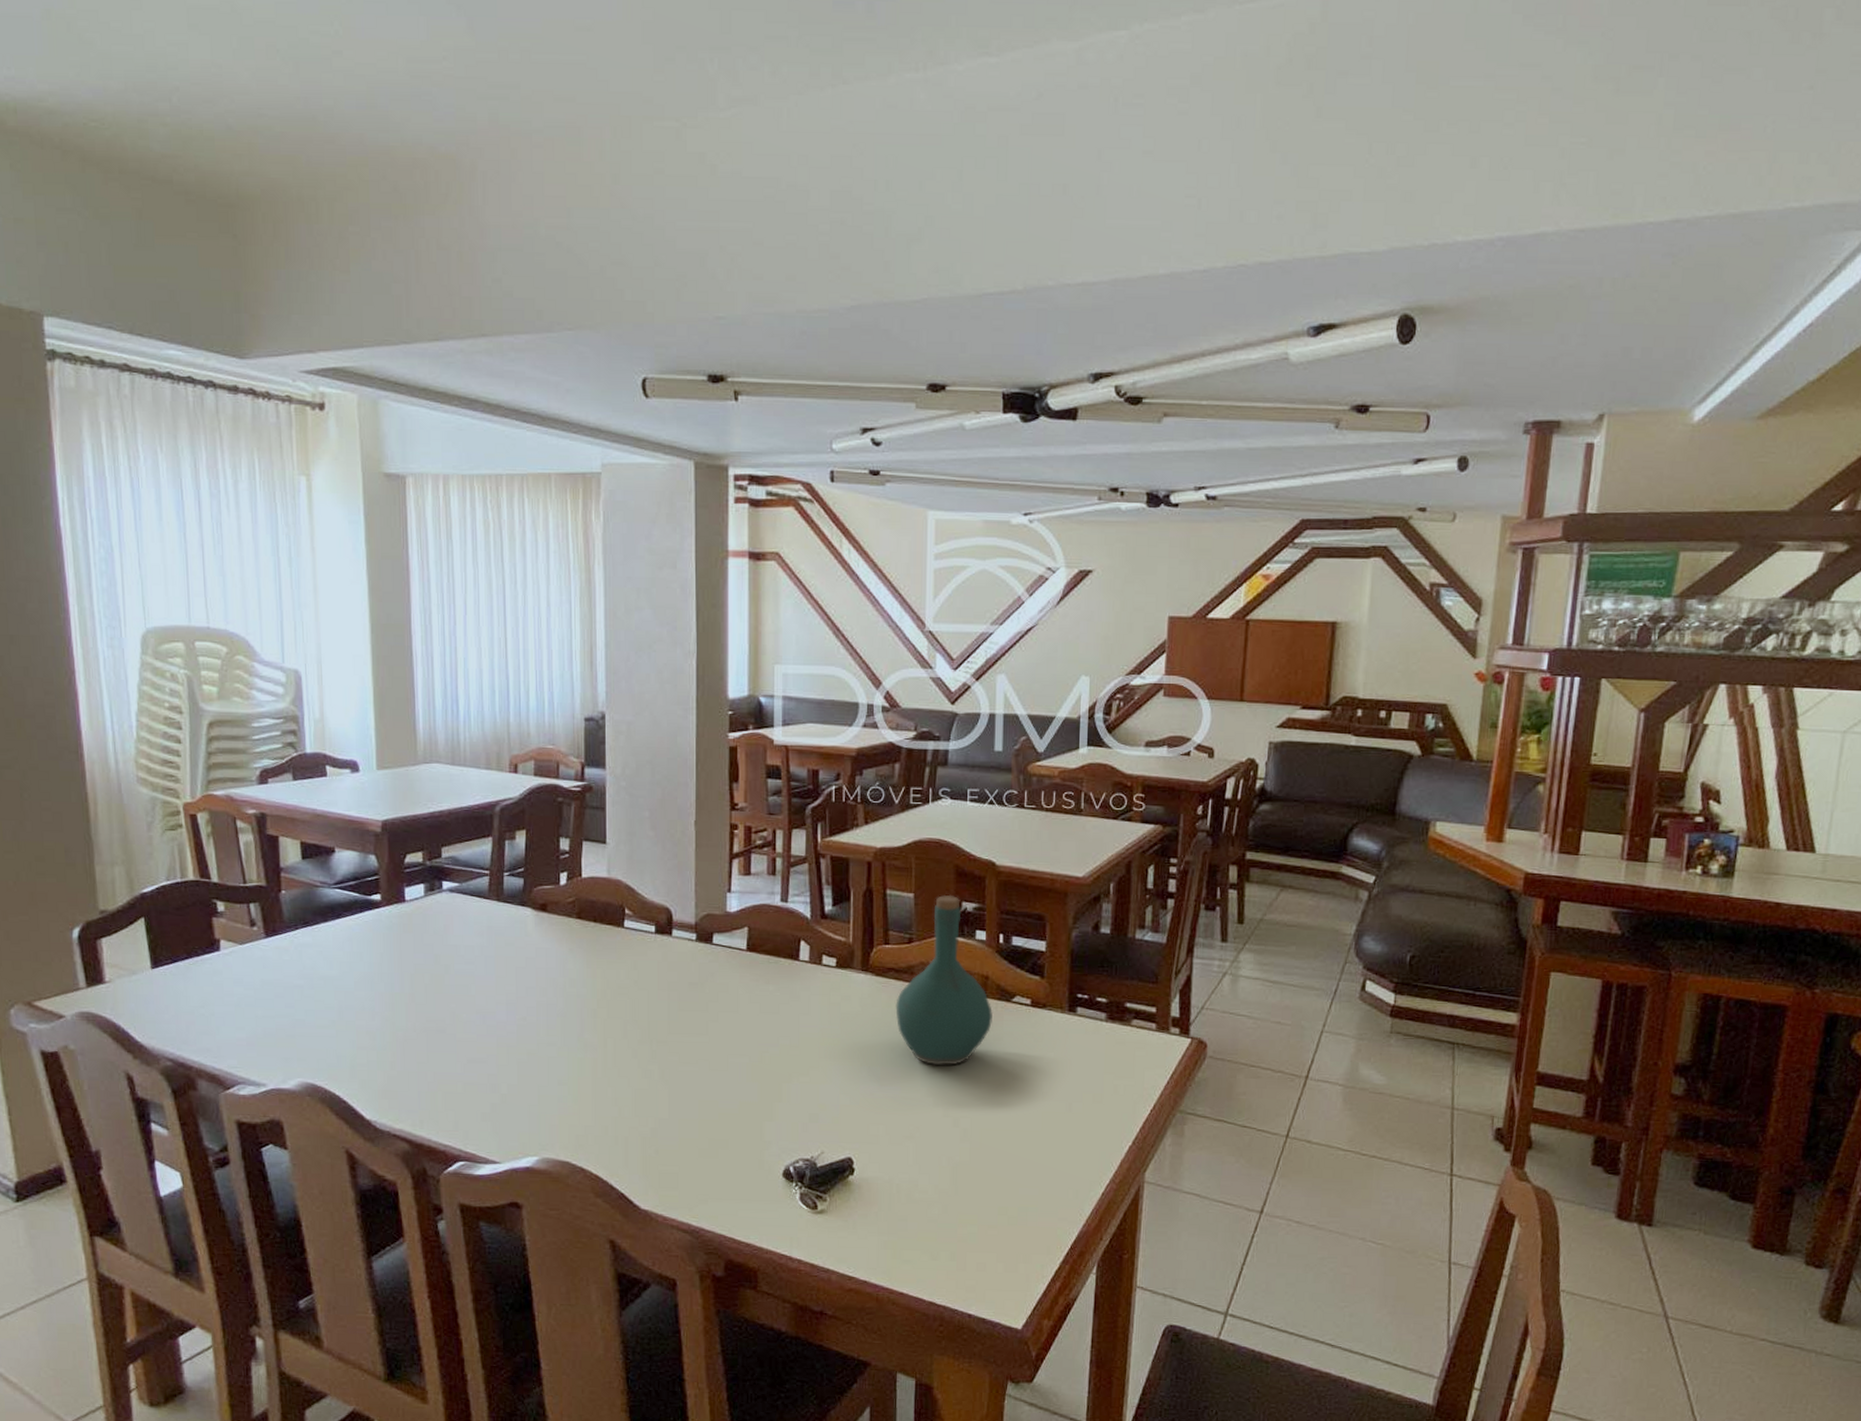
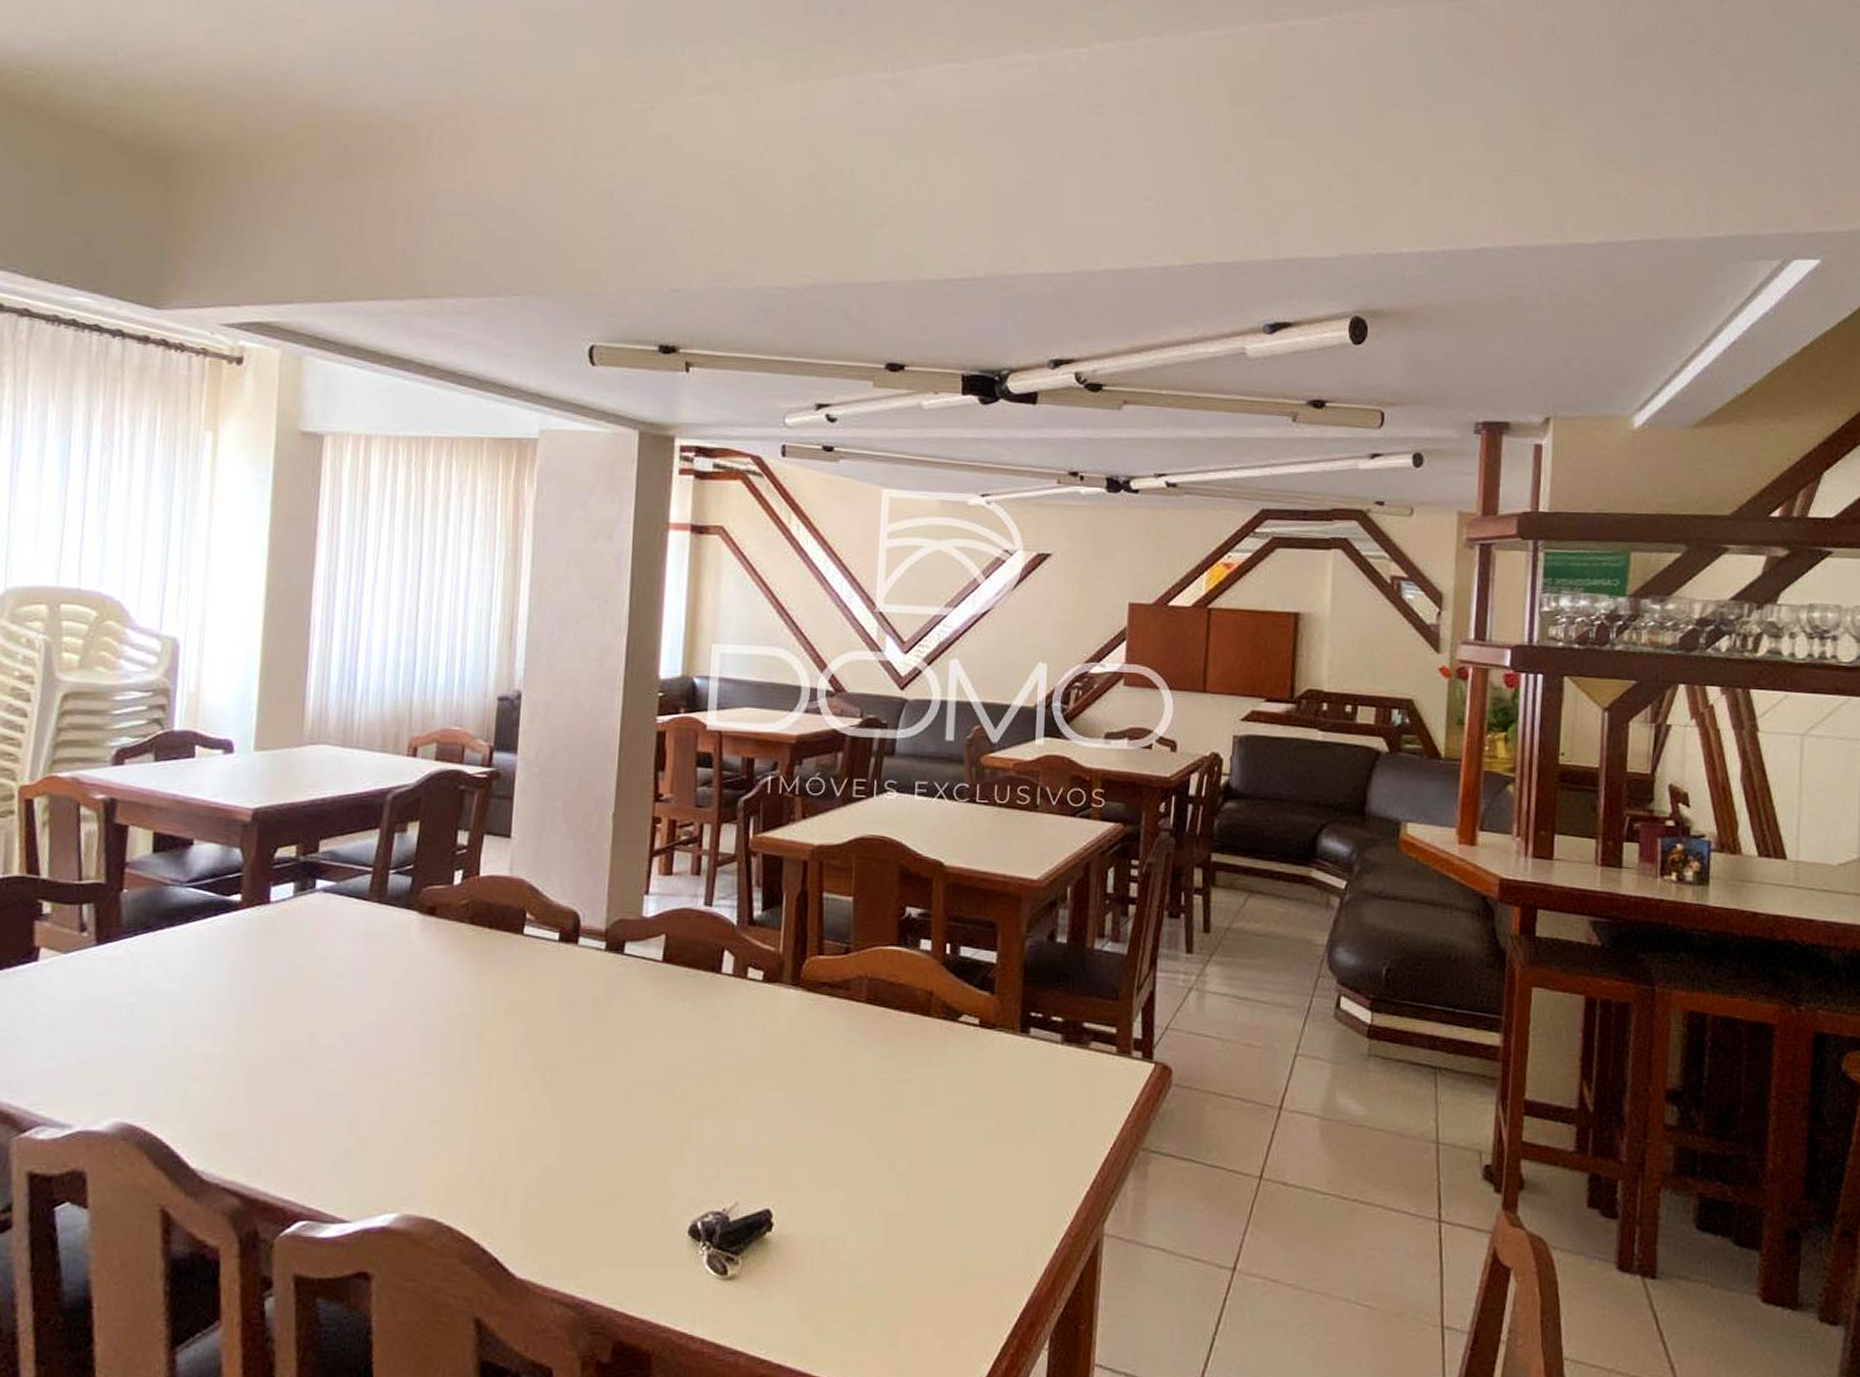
bottle: present [895,894,993,1066] -> none [828,898,937,1098]

